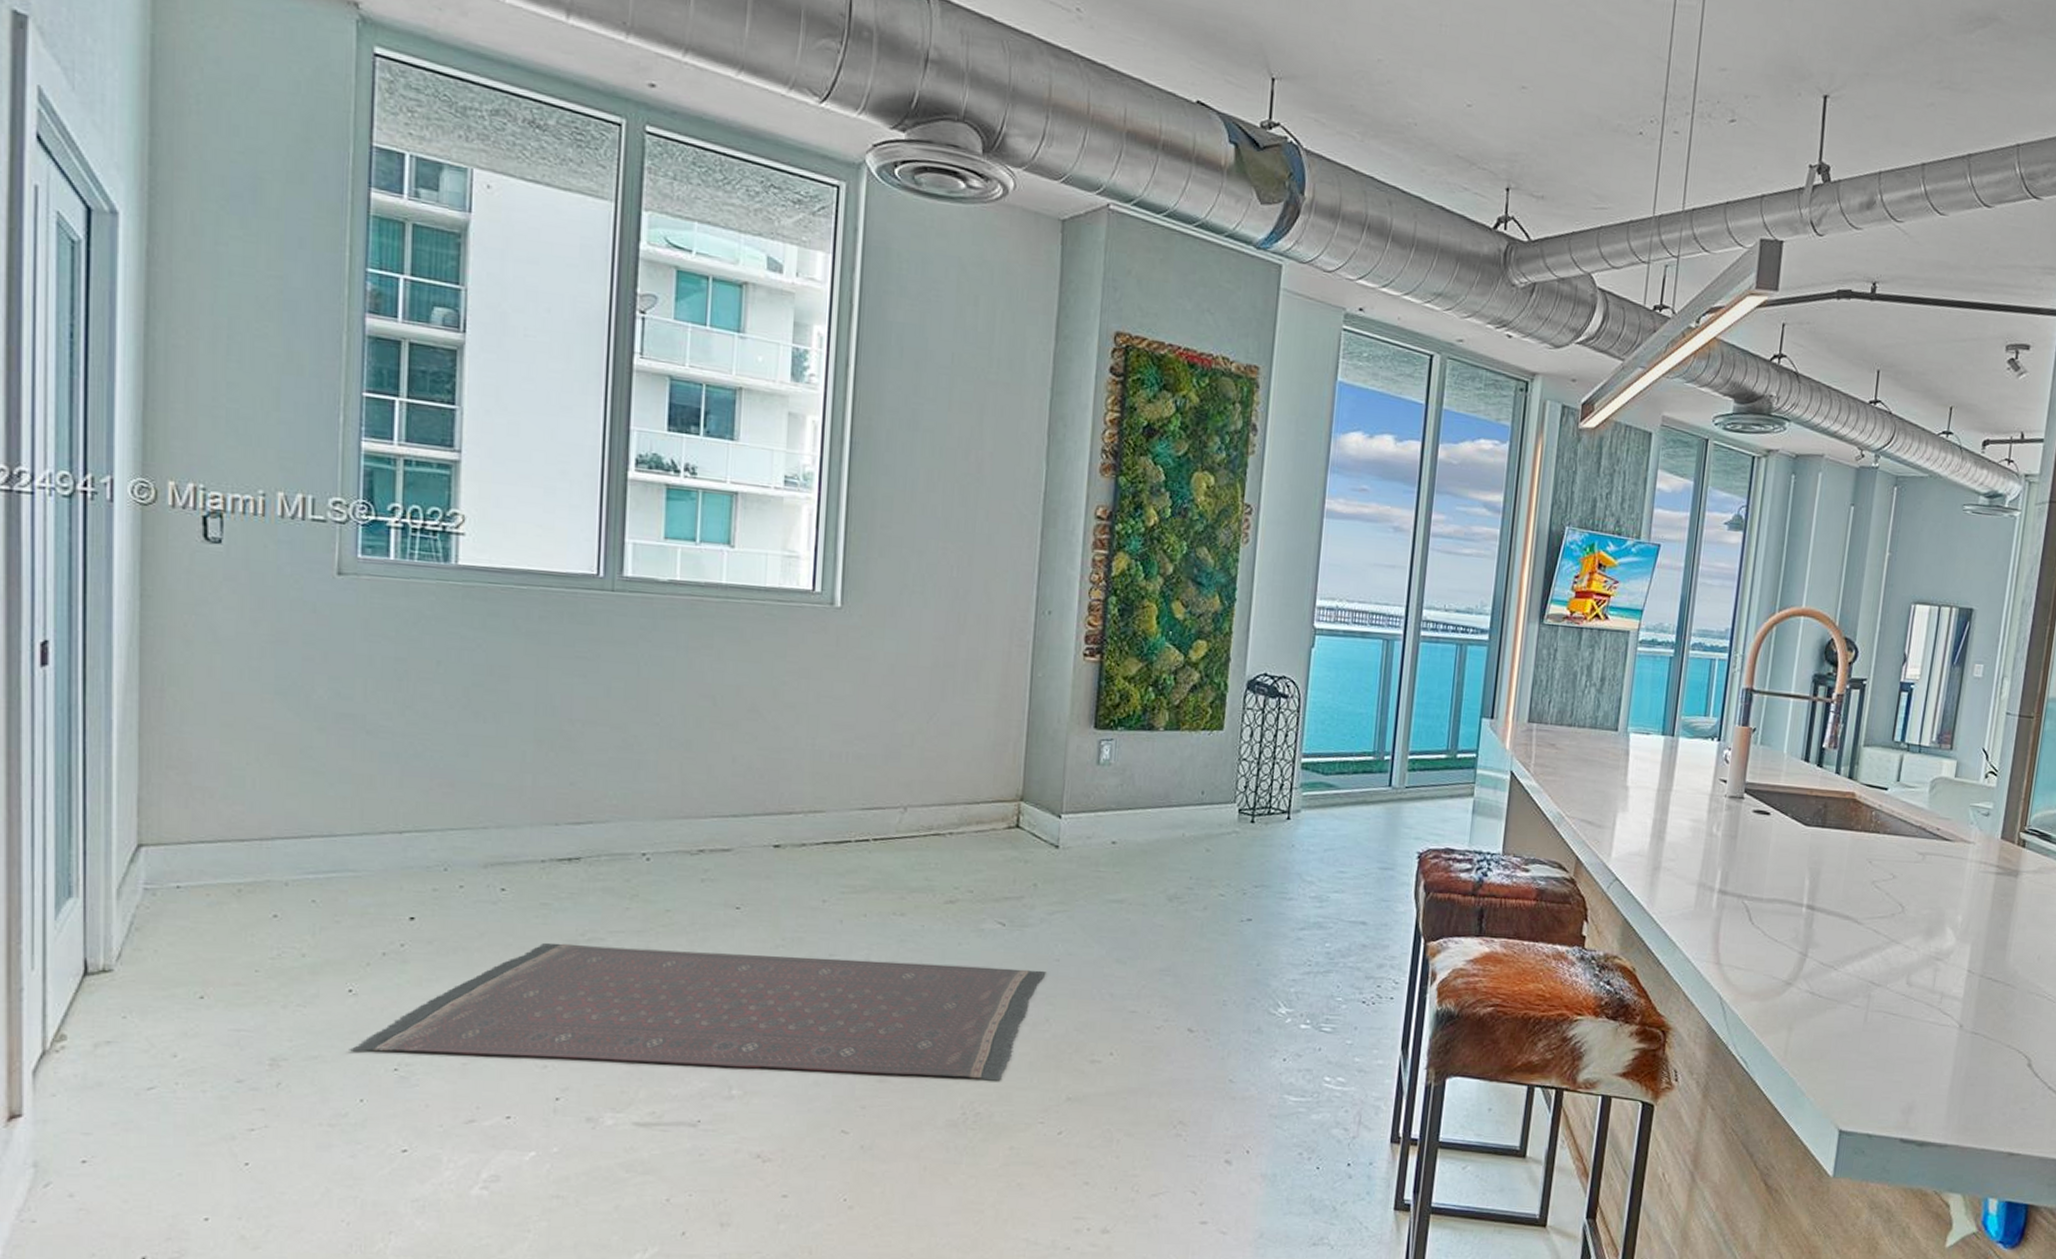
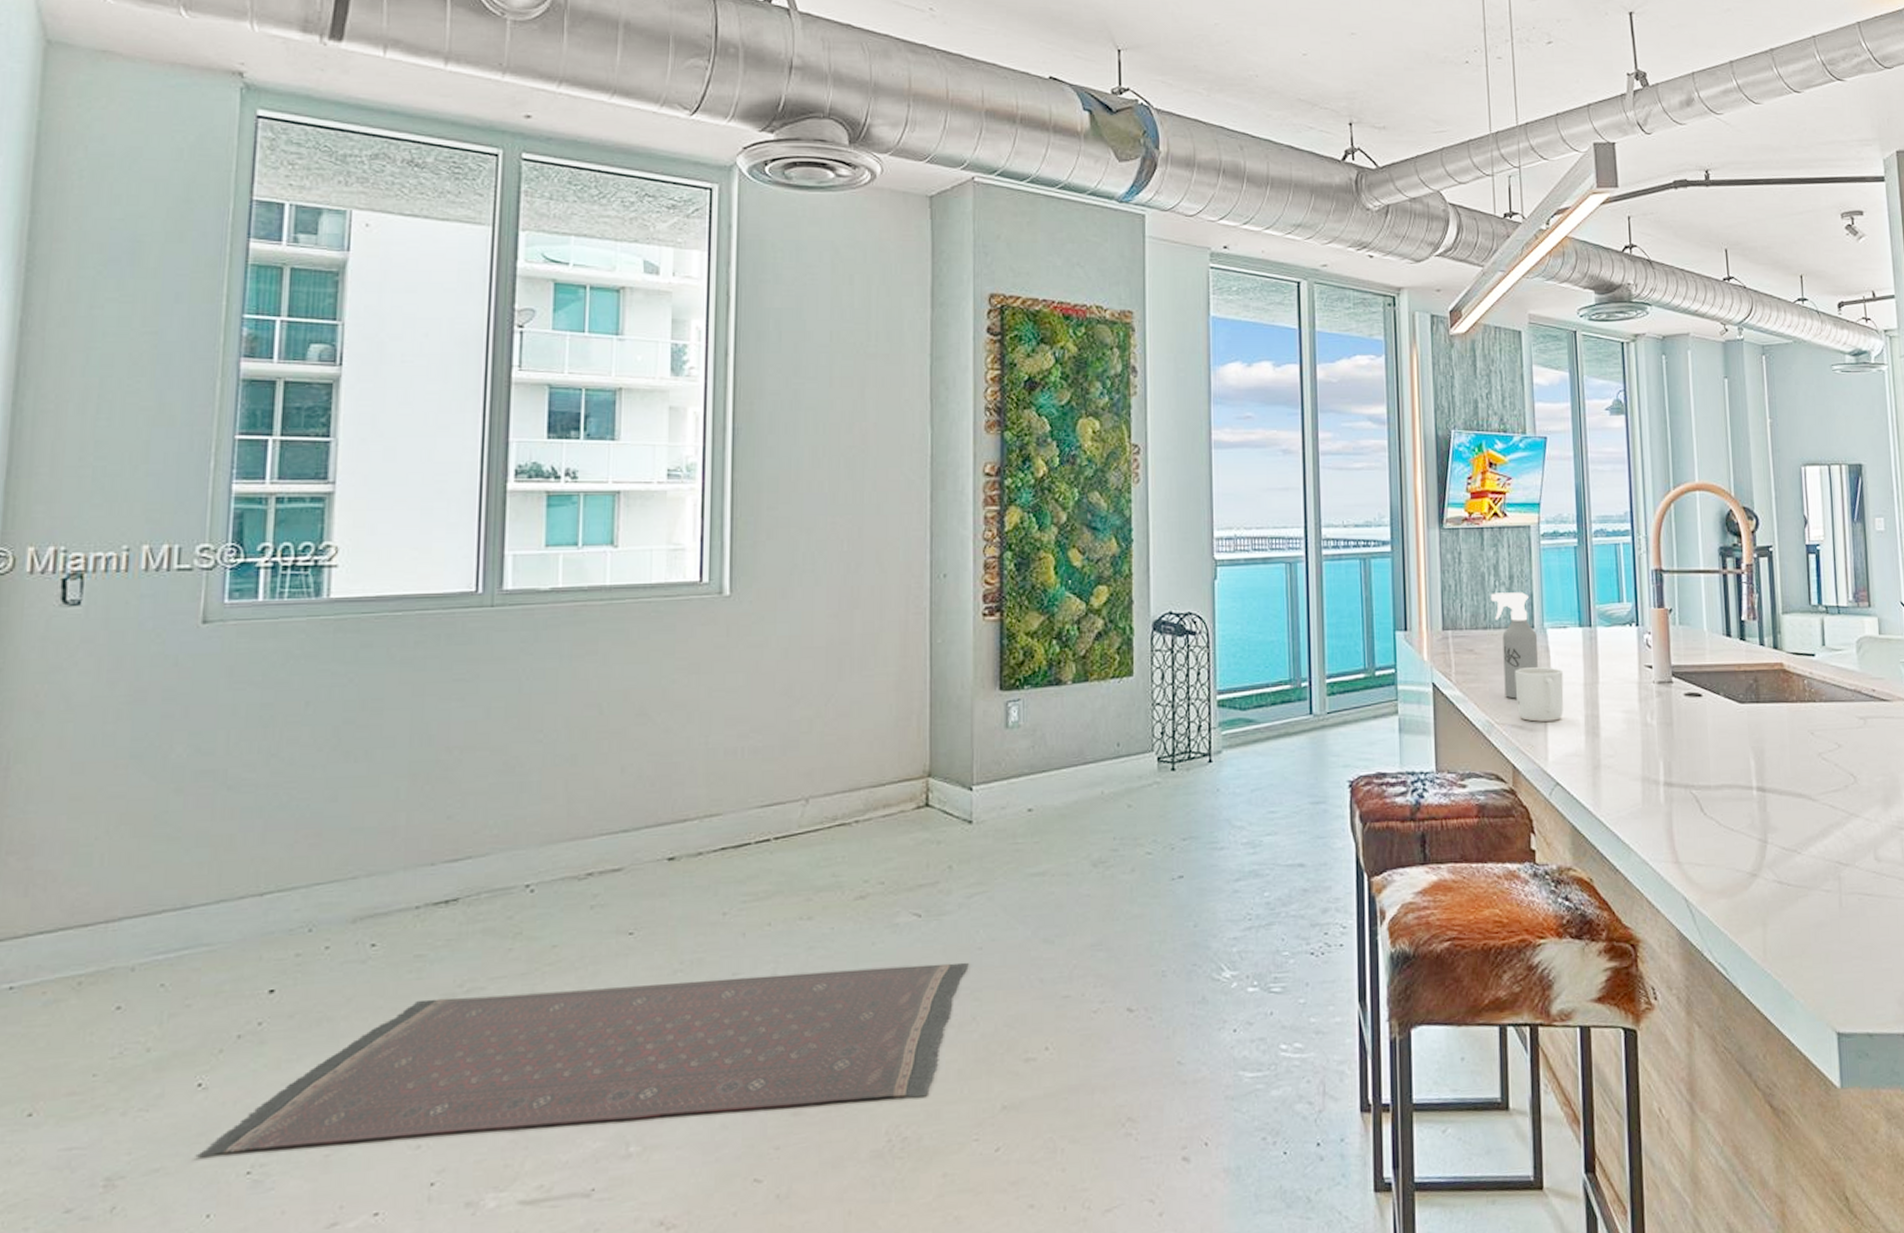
spray bottle: none [1579,692,1620,796] -> present [1490,592,1539,699]
mug: none [1589,767,1639,821] -> present [1514,667,1564,722]

